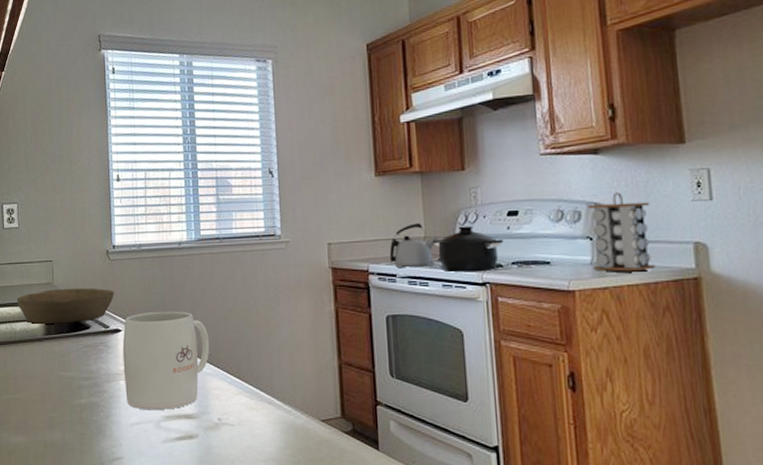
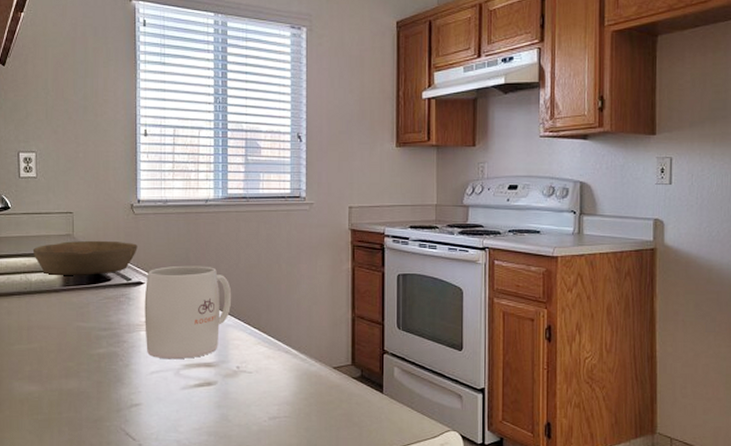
kettle: present [389,223,439,268] -> none [404,192,448,232]
saucepan: present [431,225,504,273] -> none [442,196,504,238]
spice rack: present [588,192,656,272] -> none [574,174,623,242]

